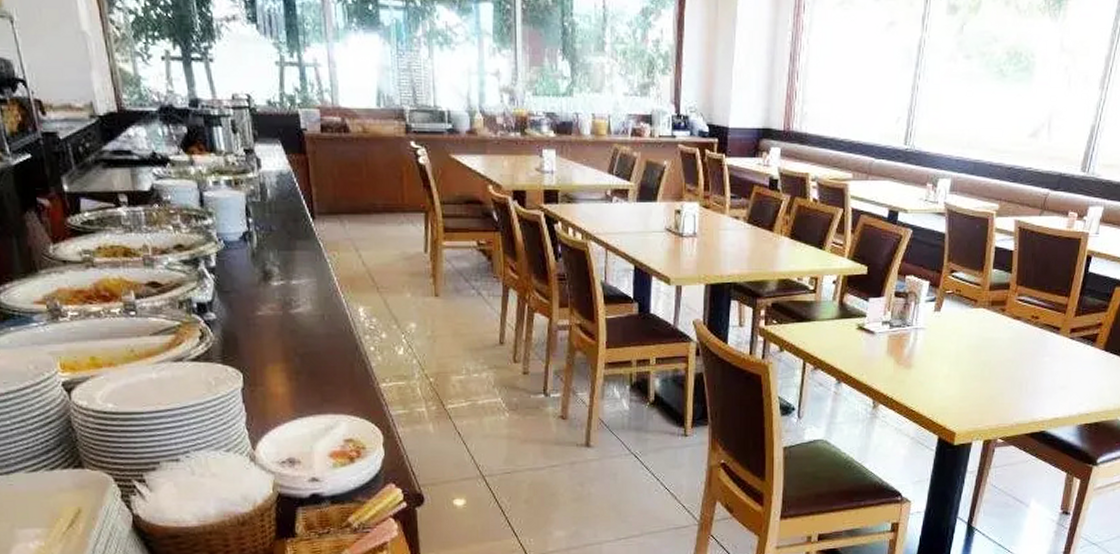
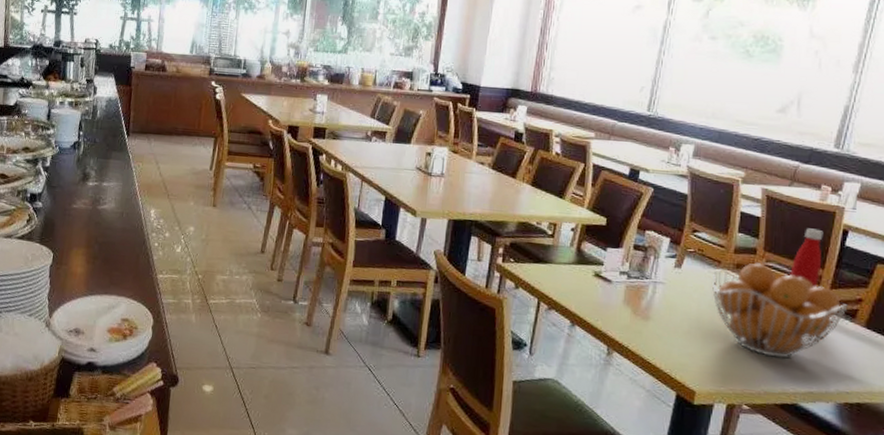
fruit basket: none [969,298,1090,389] -> present [711,263,848,358]
bottle: none [1039,257,1070,316] -> present [790,228,824,288]

